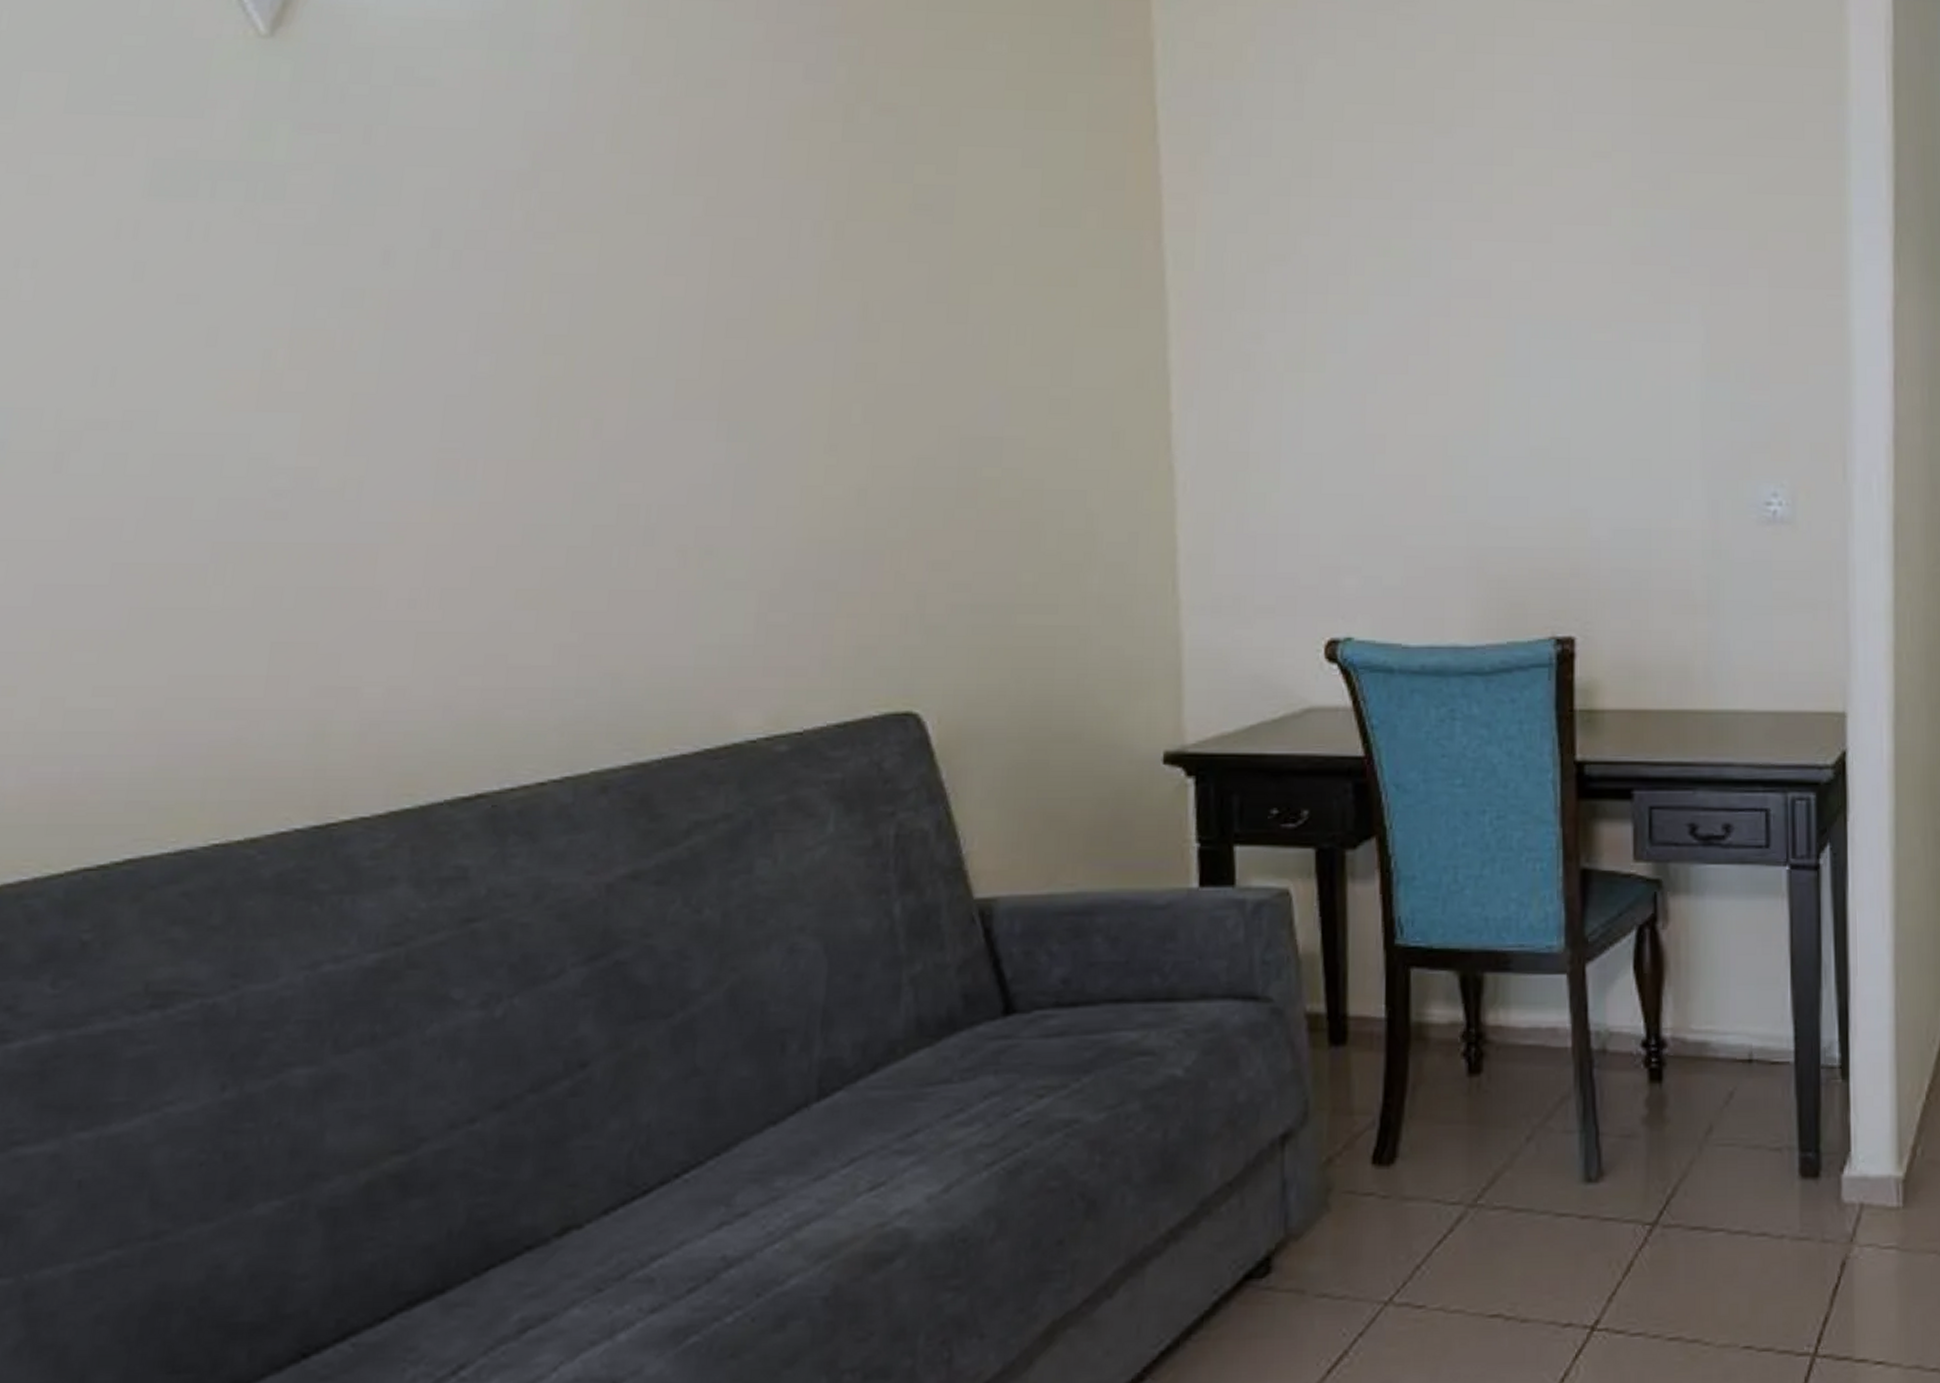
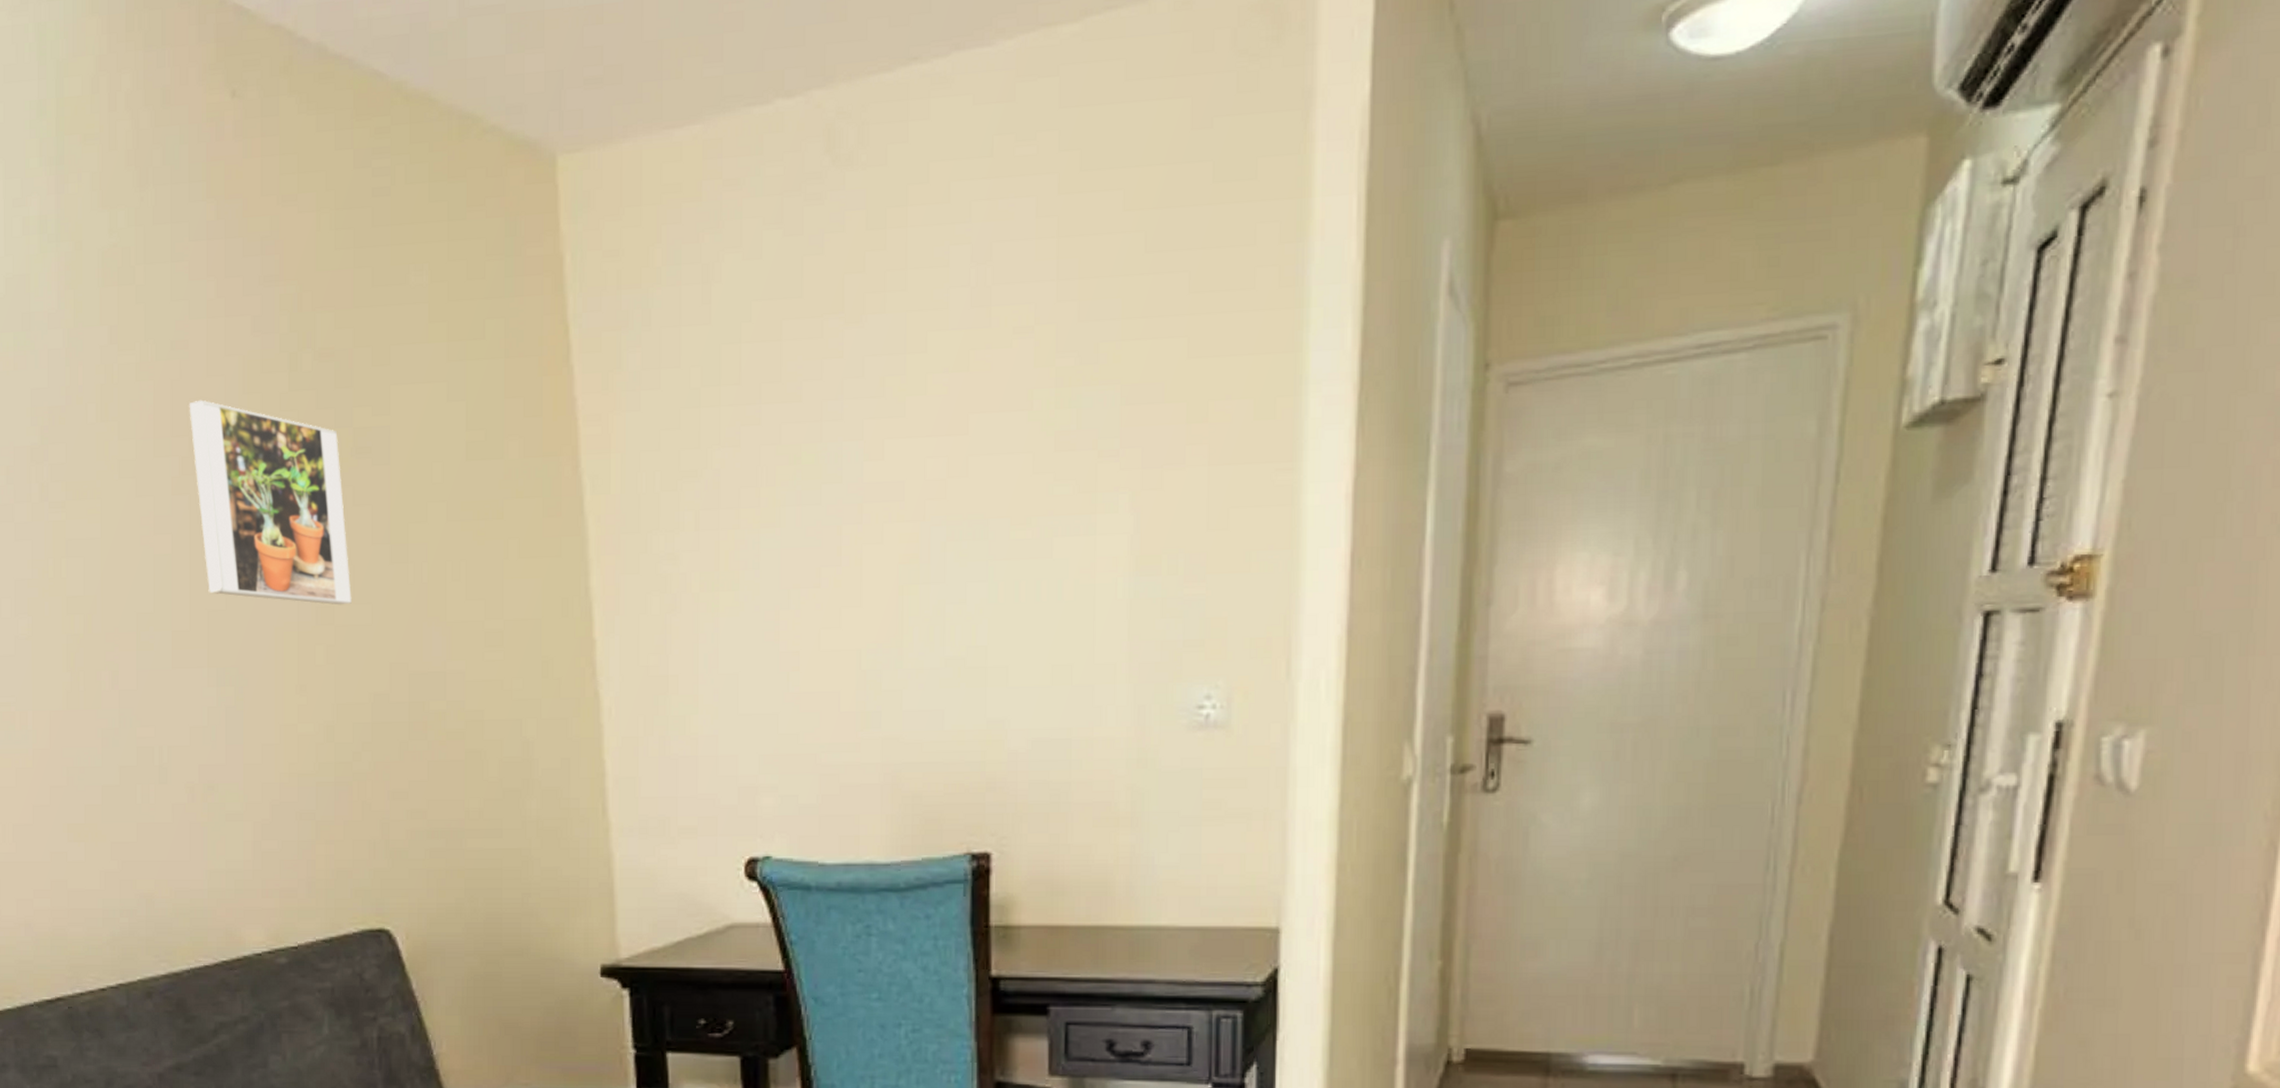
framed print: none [720,141,899,363] -> present [189,399,352,605]

